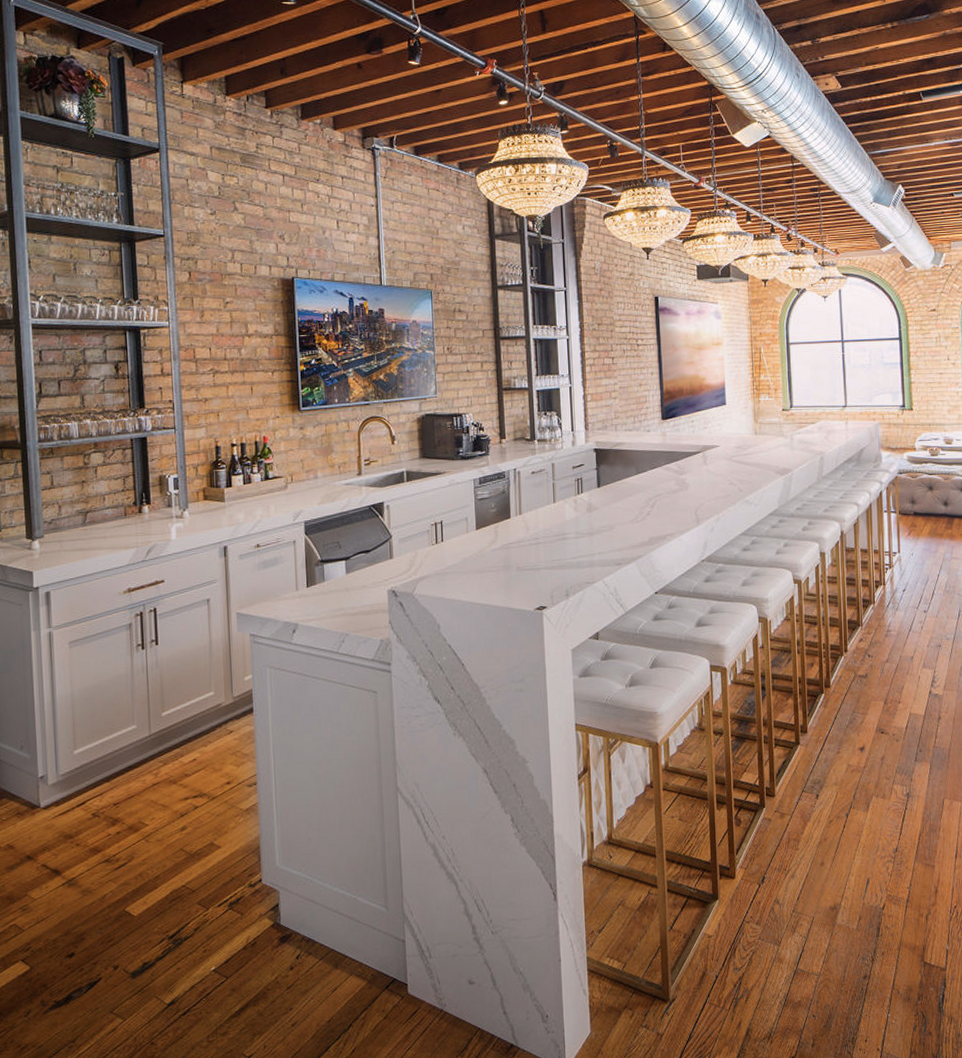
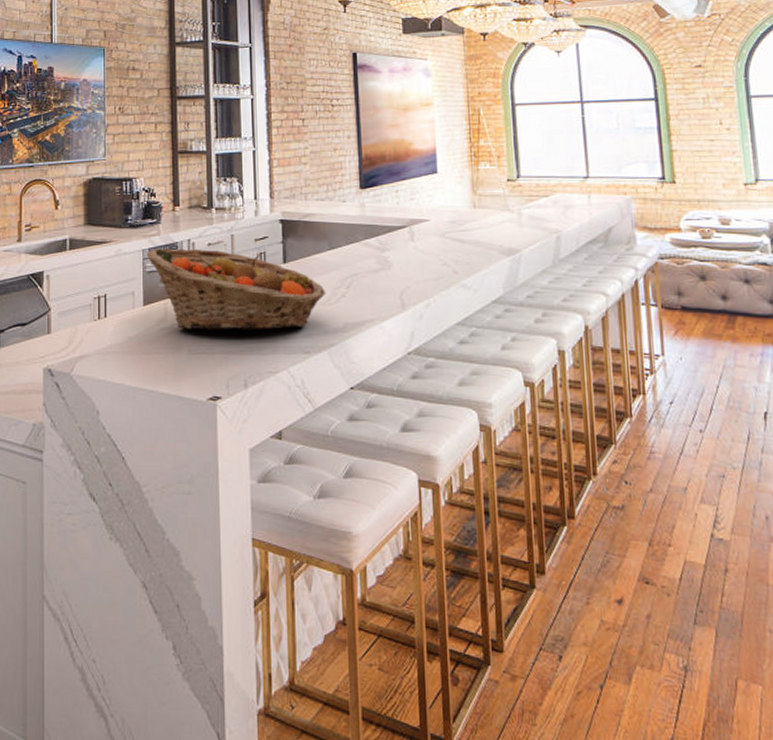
fruit basket: none [478,477,633,550] -> present [147,248,325,330]

